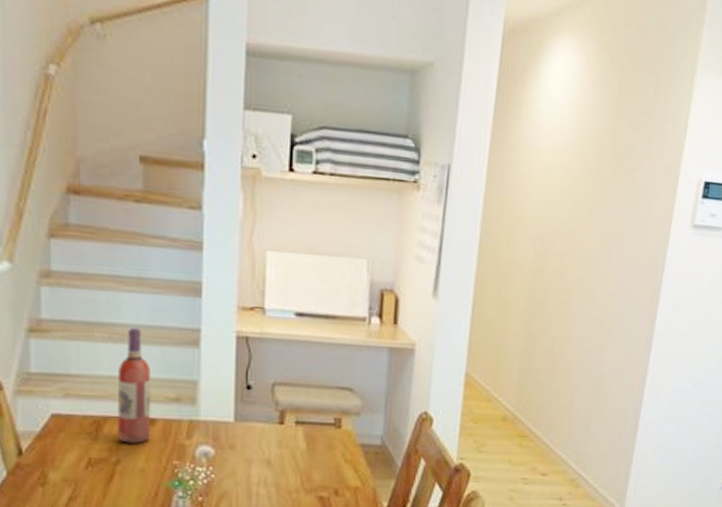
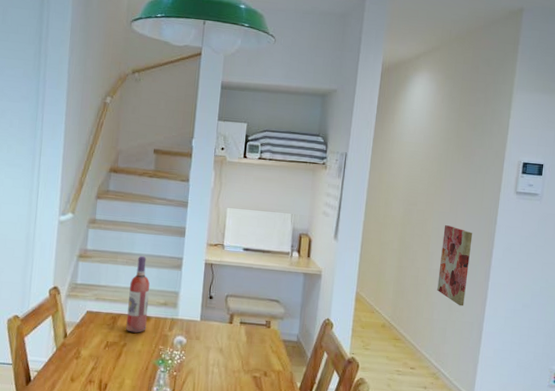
wall art: none [579,274,631,388] -> present [437,225,473,306]

